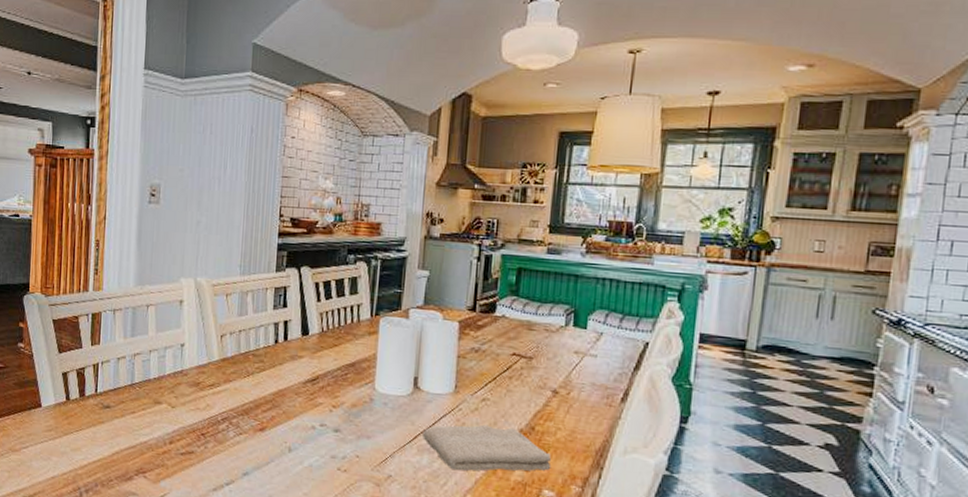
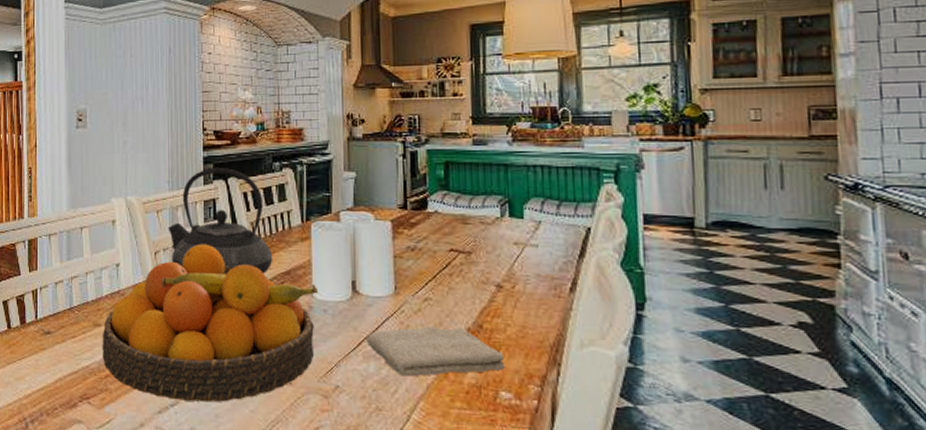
fruit bowl: none [160,330,381,484] -> present [102,243,319,402]
teapot: none [236,255,339,364] -> present [168,168,273,275]

